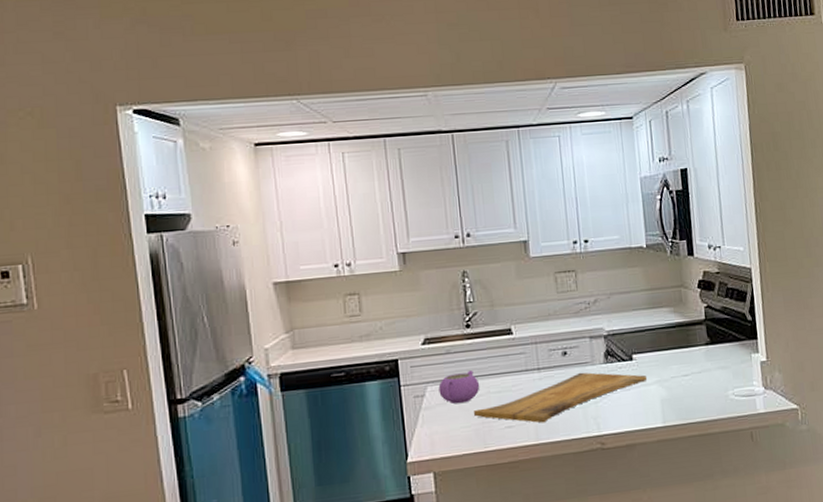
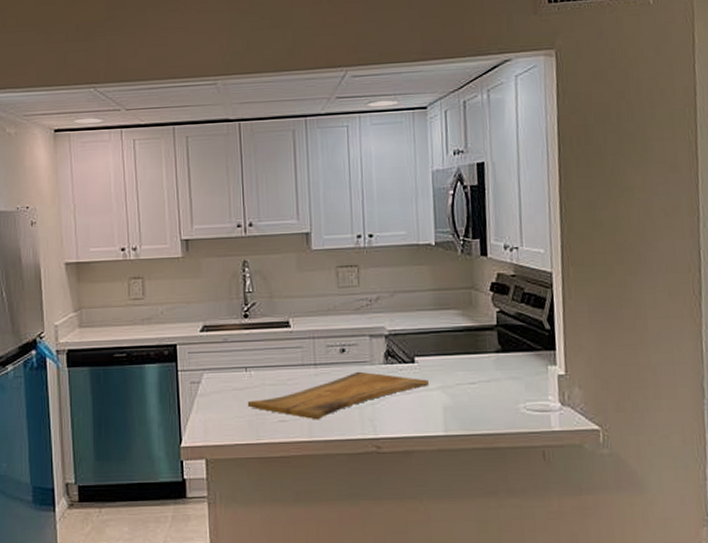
teapot: present [438,371,480,404] -> none [214,361,255,394]

